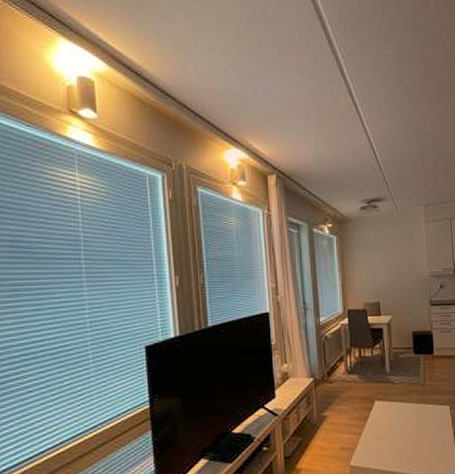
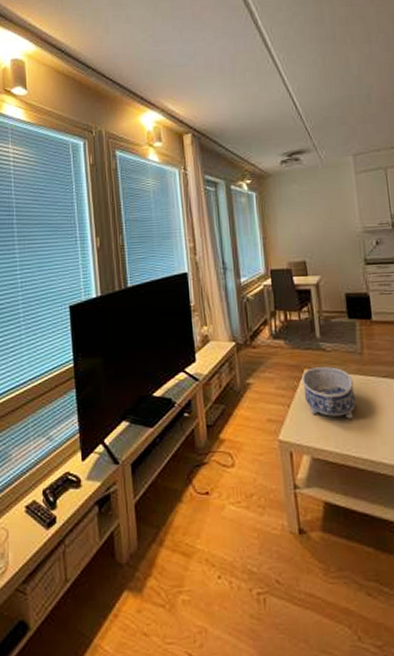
decorative bowl: none [372,397,418,443] -> present [301,367,356,419]

